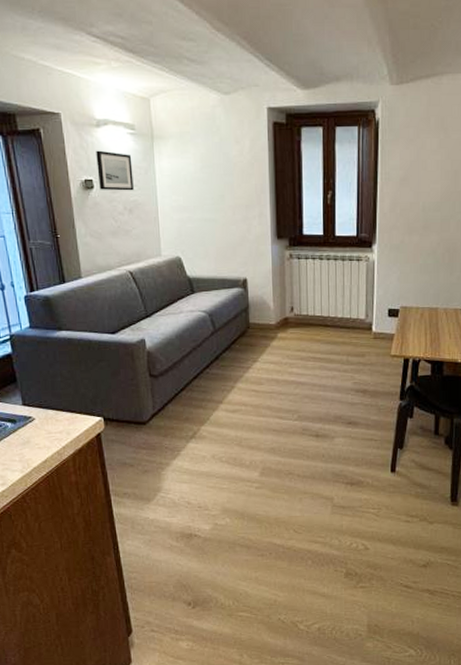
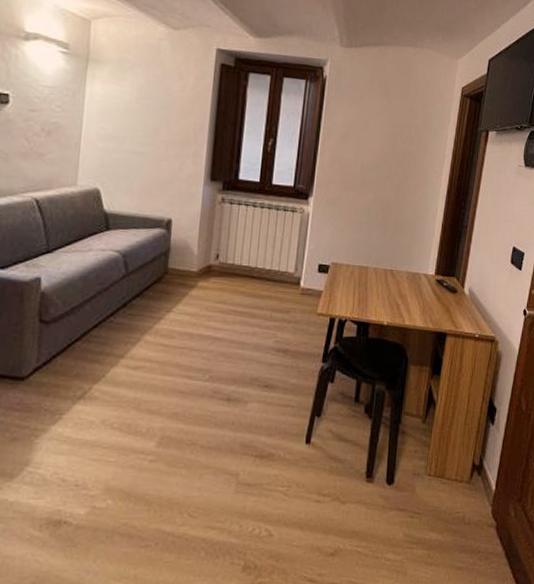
wall art: present [96,150,134,191] -> none [16,64,60,112]

